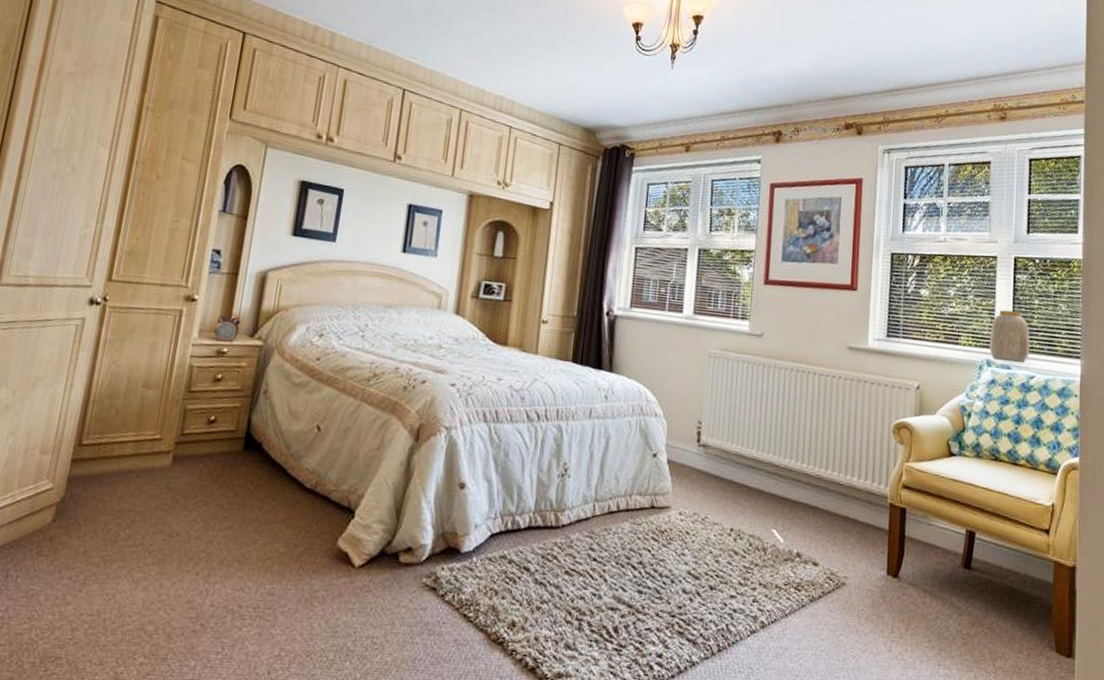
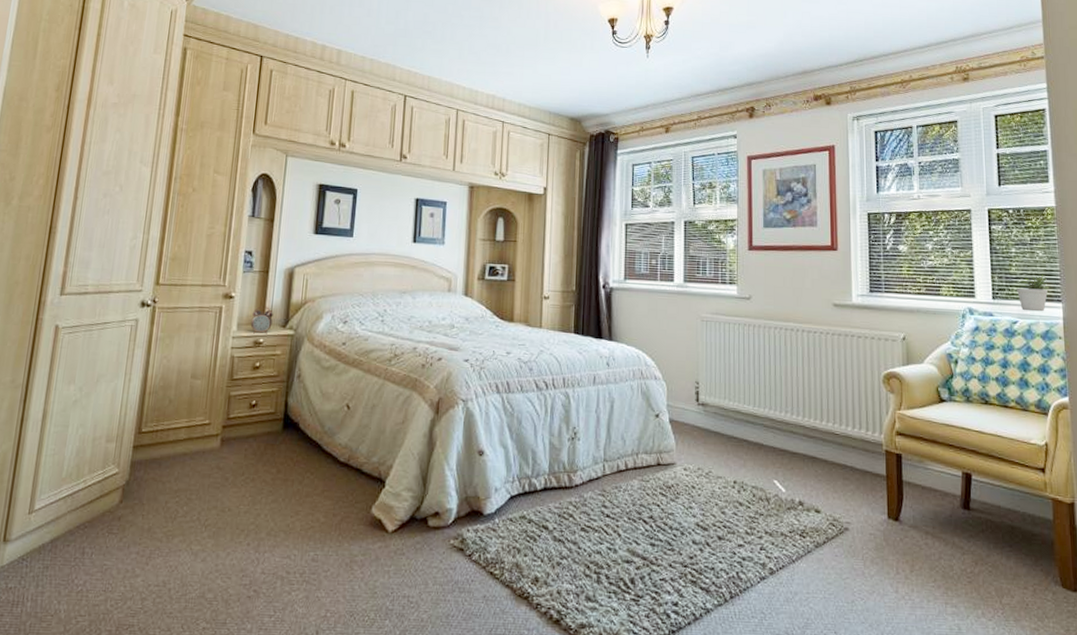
vase: present [989,310,1030,364] -> none [970,260,1011,310]
potted plant: none [1036,329,1070,368] -> present [1016,275,1050,312]

